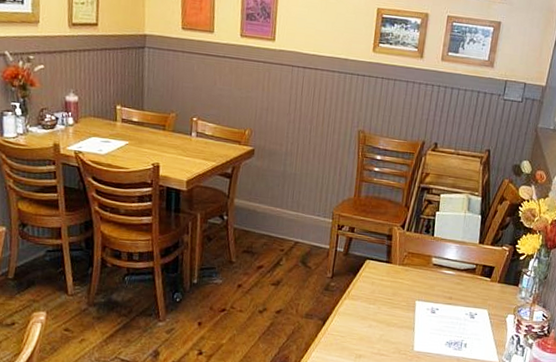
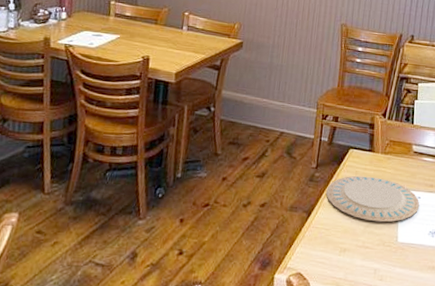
plate: none [342,286,438,332] -> present [326,175,420,222]

